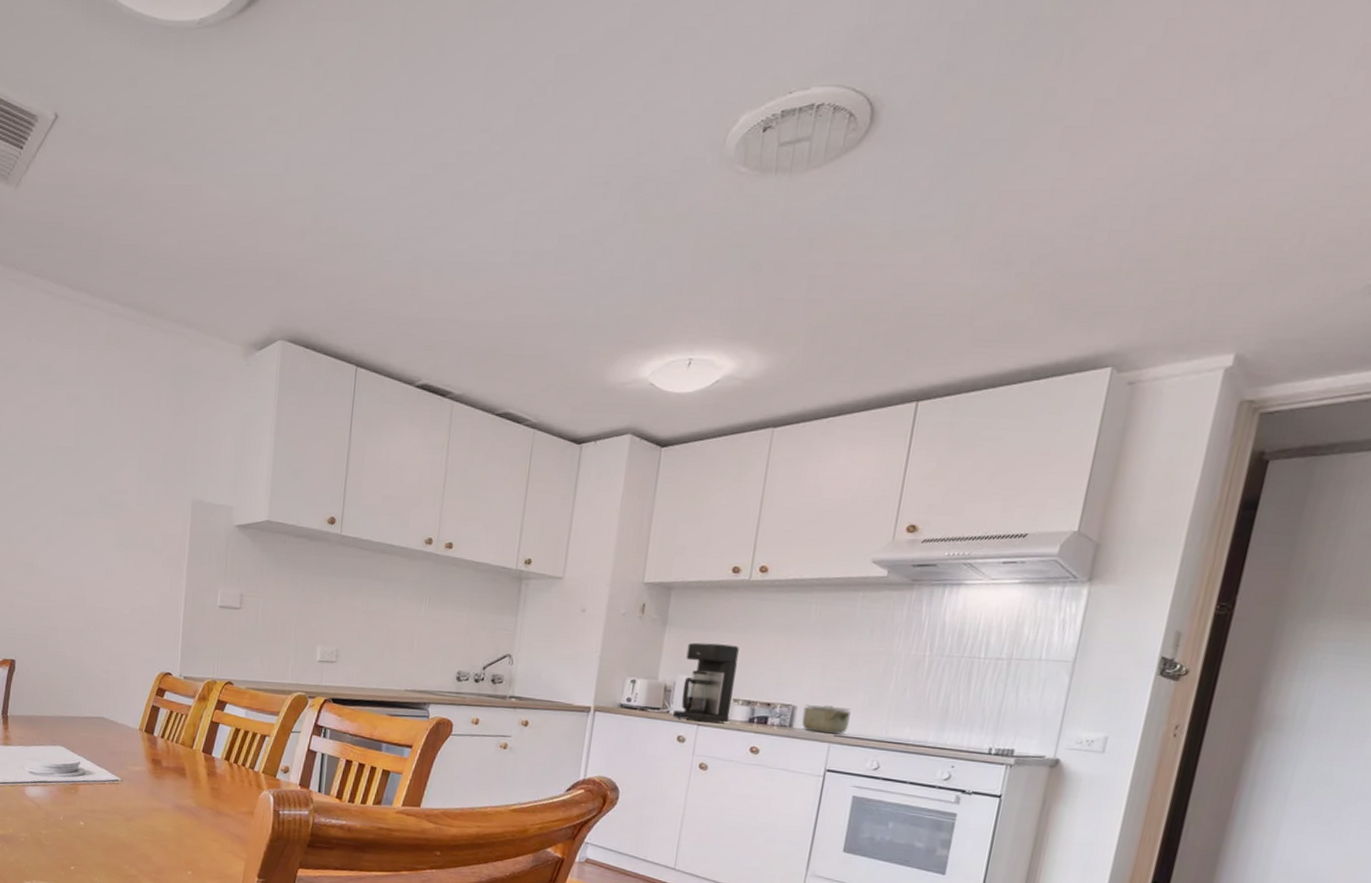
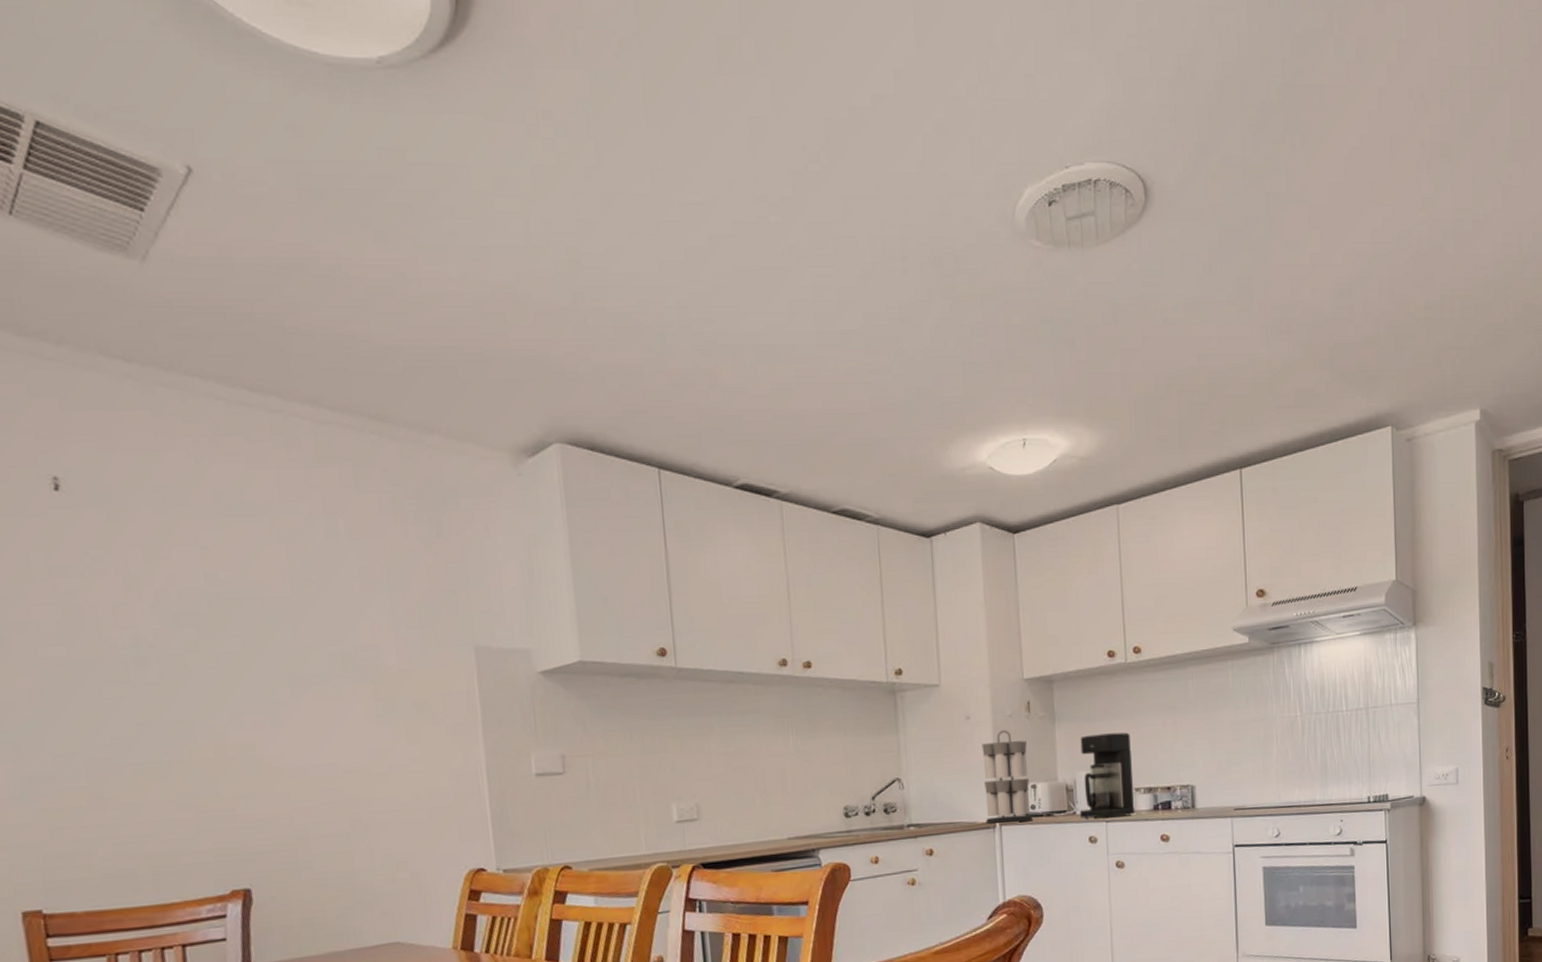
spice rack: none [581,625,635,712] -> present [982,729,1033,824]
cooking pot: present [801,705,851,735] -> none [1201,779,1245,809]

